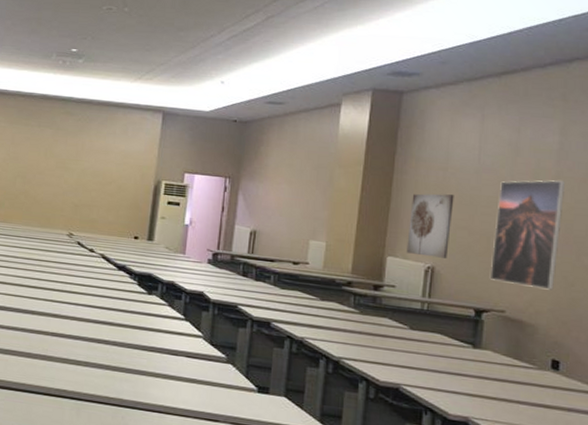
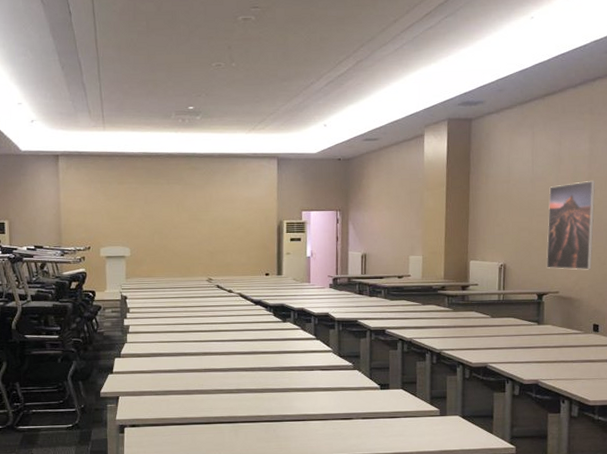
wall art: present [406,193,454,258] -> none [484,203,516,256]

